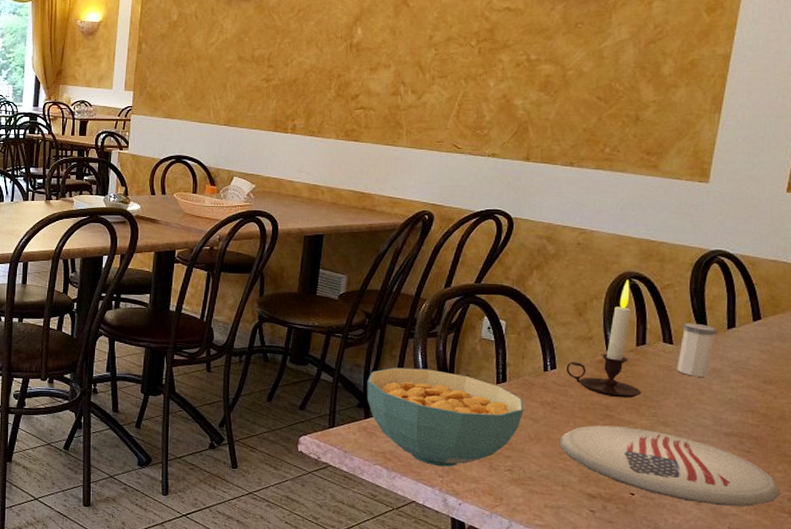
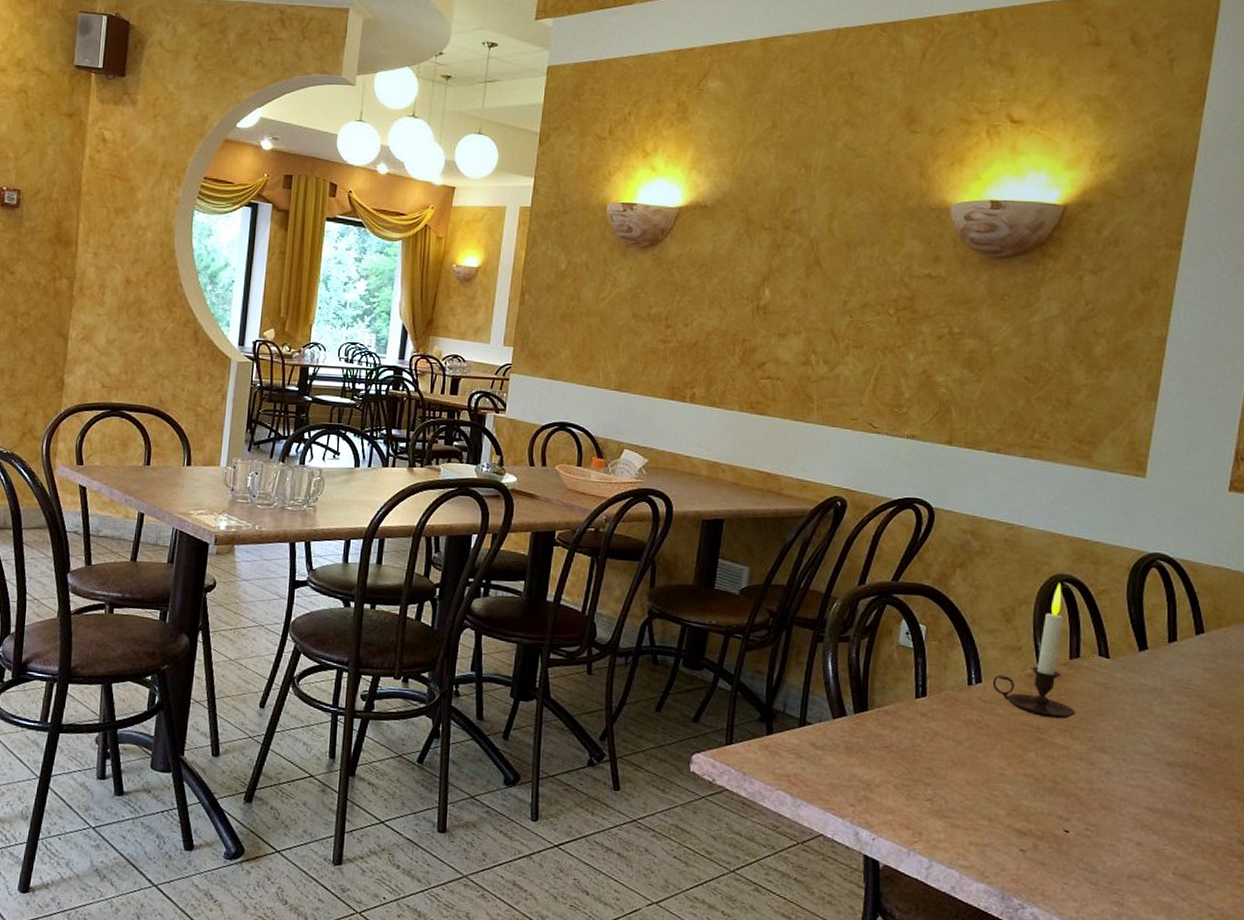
cereal bowl: present [367,367,524,467] -> none [769,675,946,795]
plate: present [559,425,781,507] -> none [985,749,1230,849]
salt shaker: present [676,322,718,377] -> none [1114,634,1158,697]

